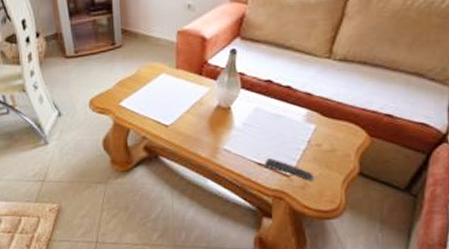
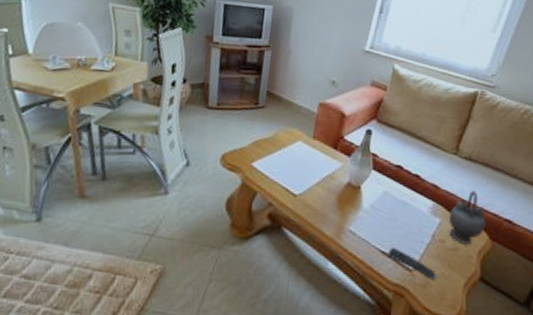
teapot: none [325,91,364,145] -> present [449,190,486,245]

